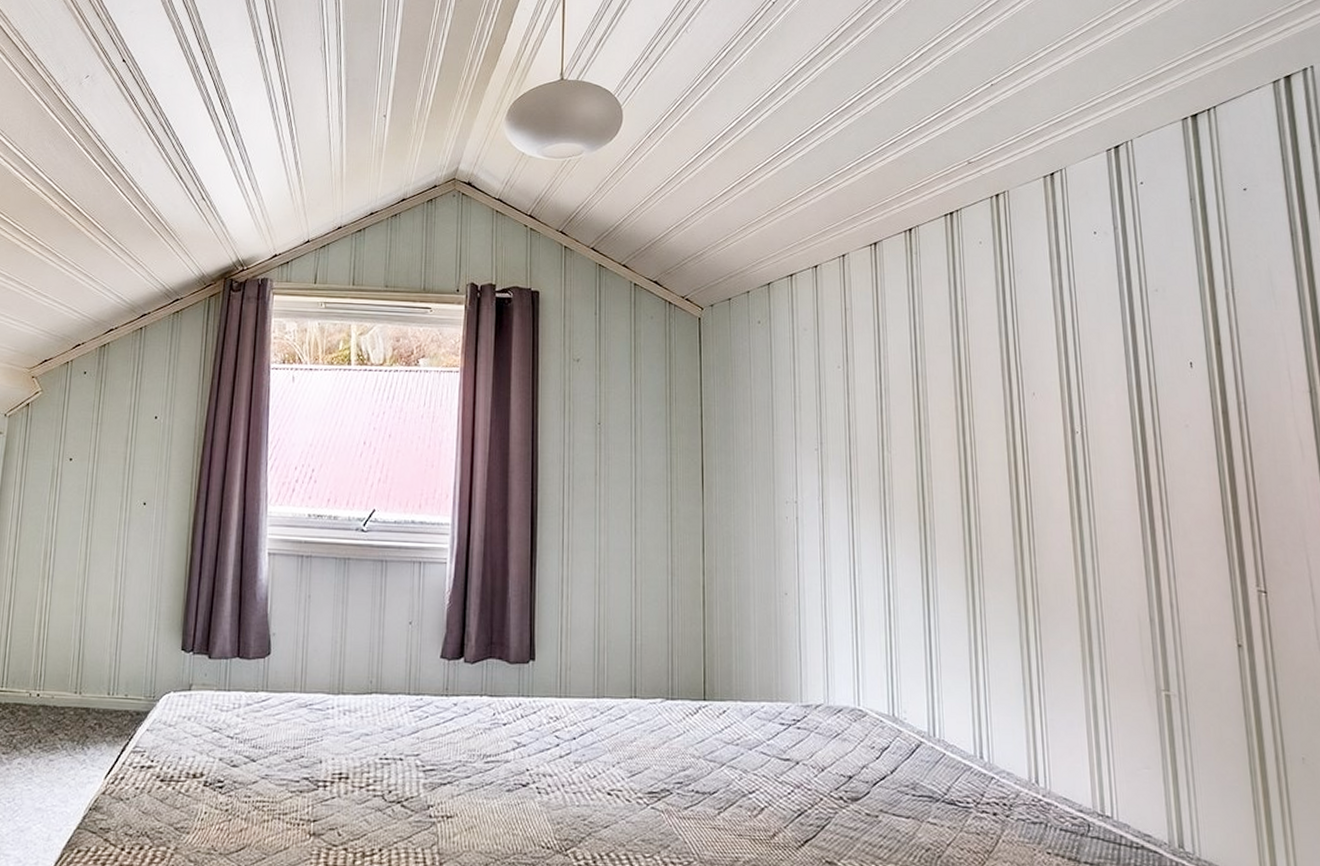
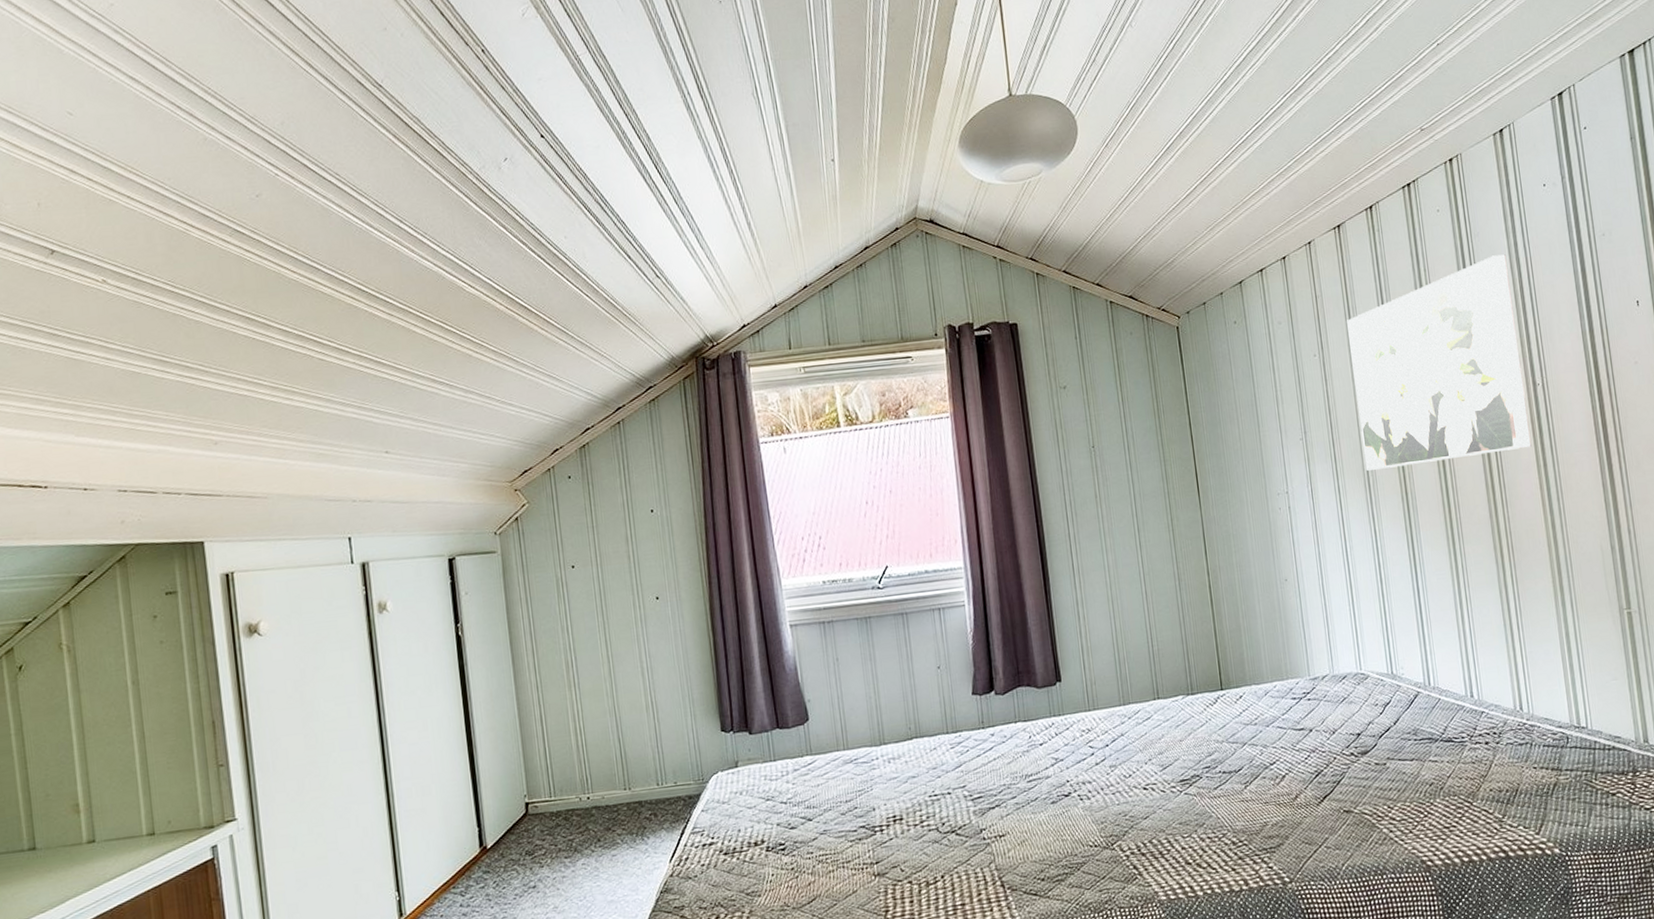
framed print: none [876,294,1066,497] -> present [1347,254,1532,471]

